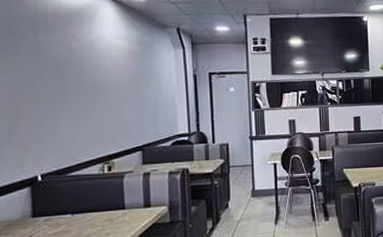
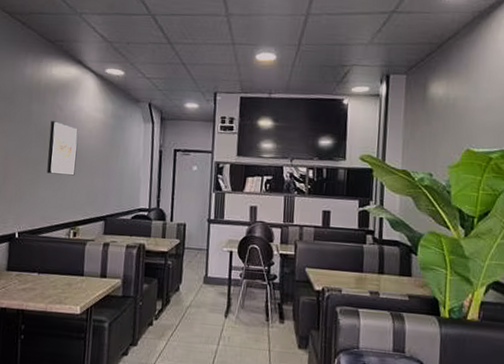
wall art: none [65,52,102,109] -> present [46,121,79,176]

